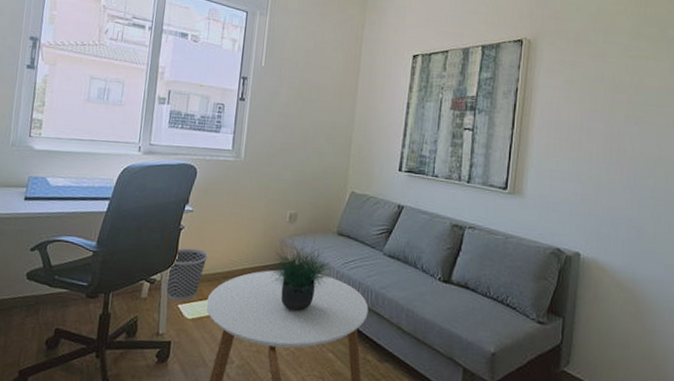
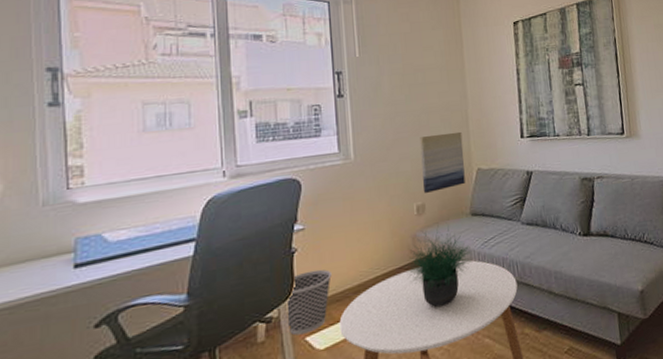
wall art: none [298,151,343,205] -> present [420,131,465,193]

